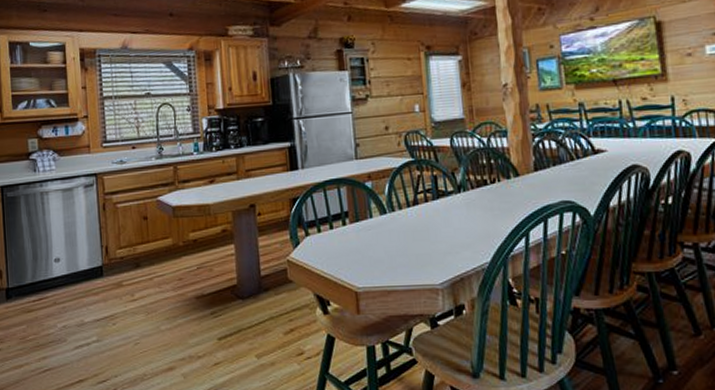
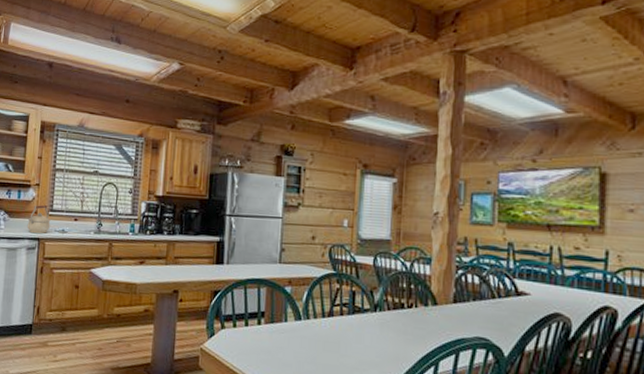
kettle: none [80,136,107,170] -> present [27,204,51,234]

